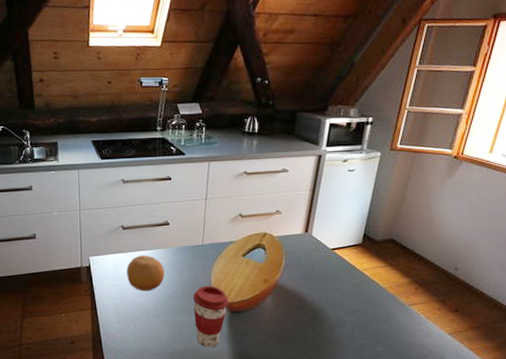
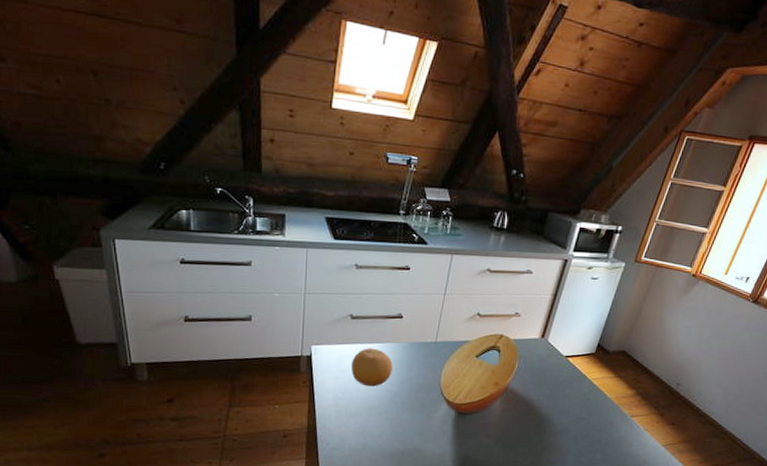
coffee cup: present [192,285,229,348] -> none [419,384,457,449]

